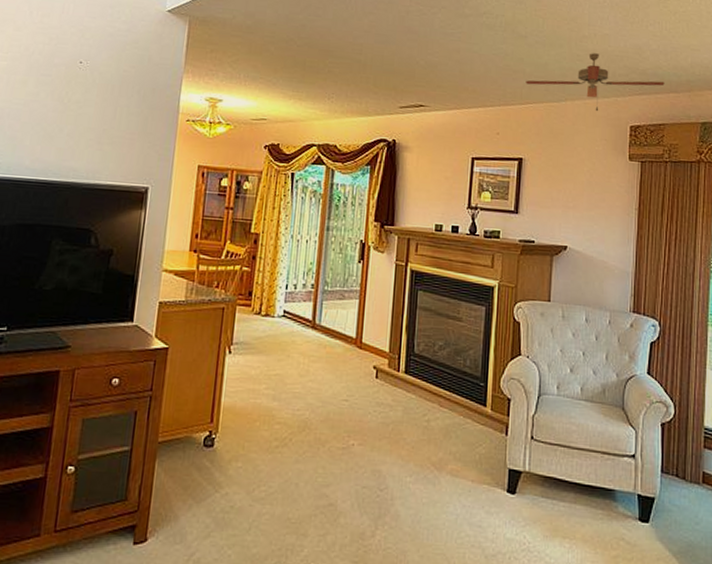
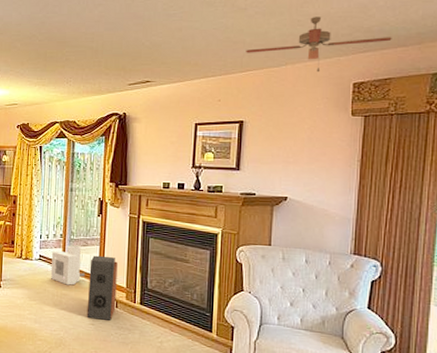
air purifier: none [297,298,341,350] -> present [51,245,86,285]
speaker: none [339,311,380,395] -> present [86,255,118,320]

